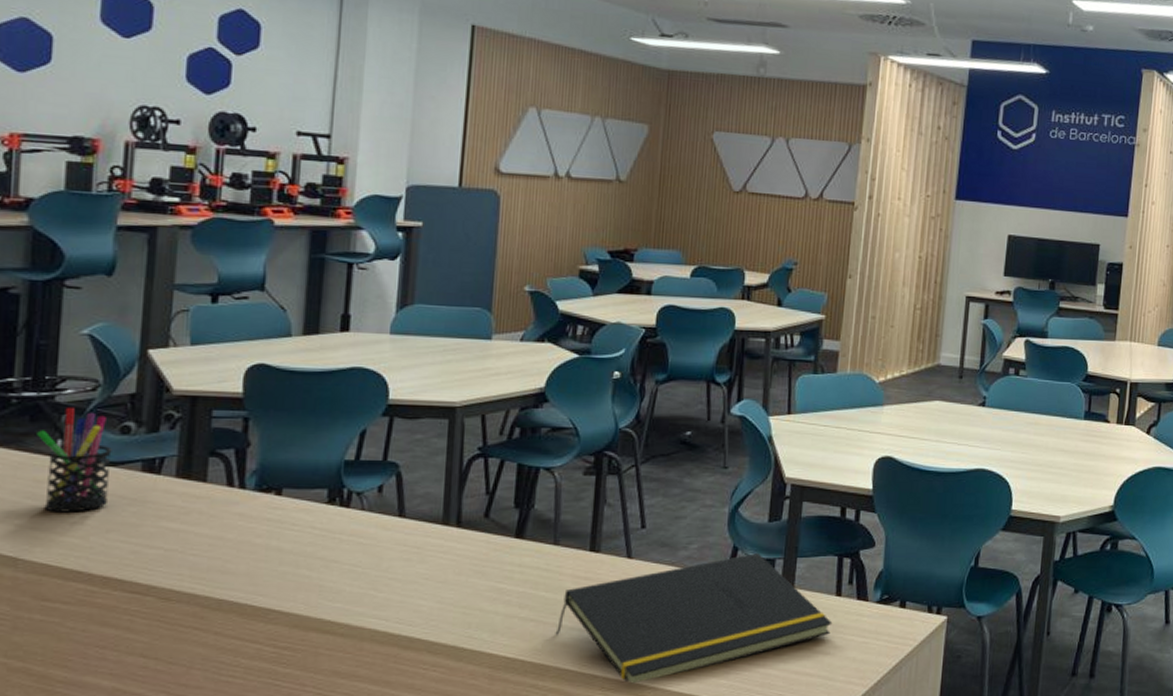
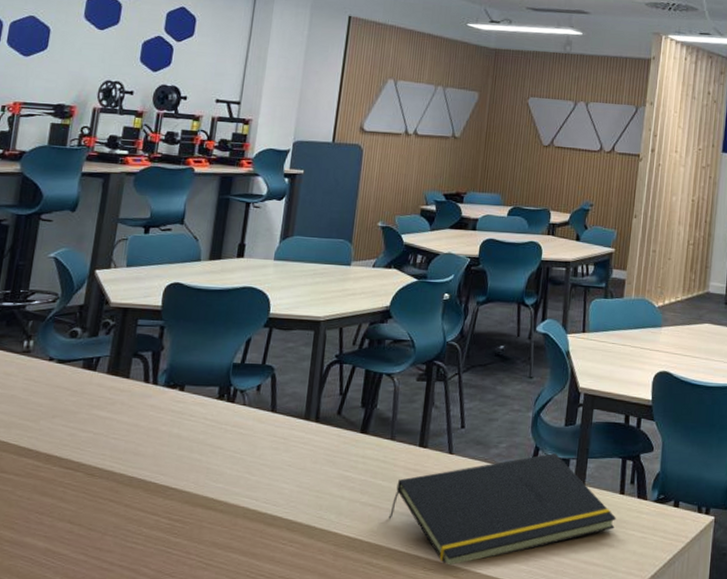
pen holder: present [37,406,112,513] -> none [9,314,63,401]

